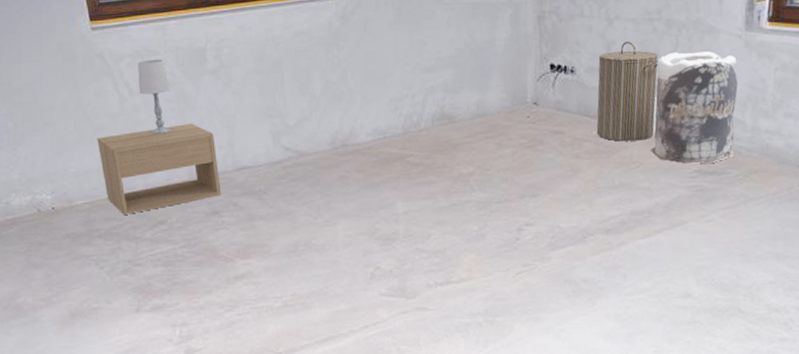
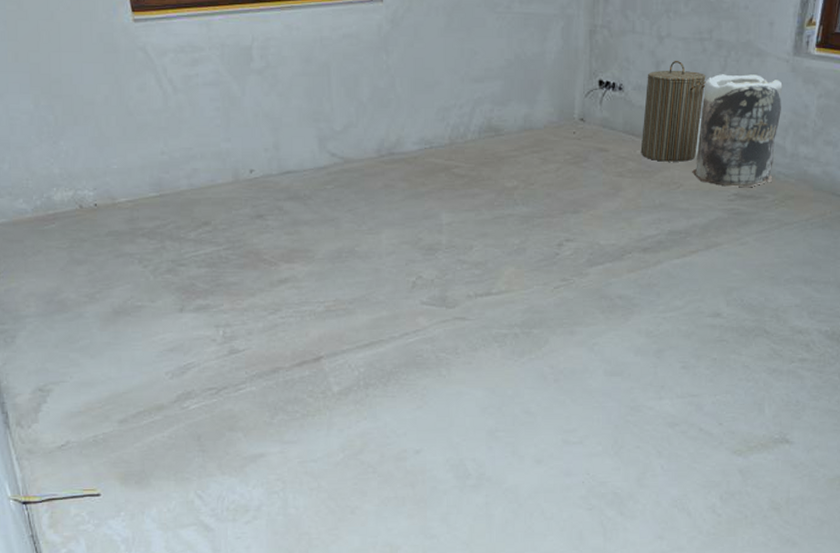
nightstand: present [97,123,222,215] -> none [140,123,267,214]
table lamp: present [137,59,172,134] -> none [181,56,217,134]

